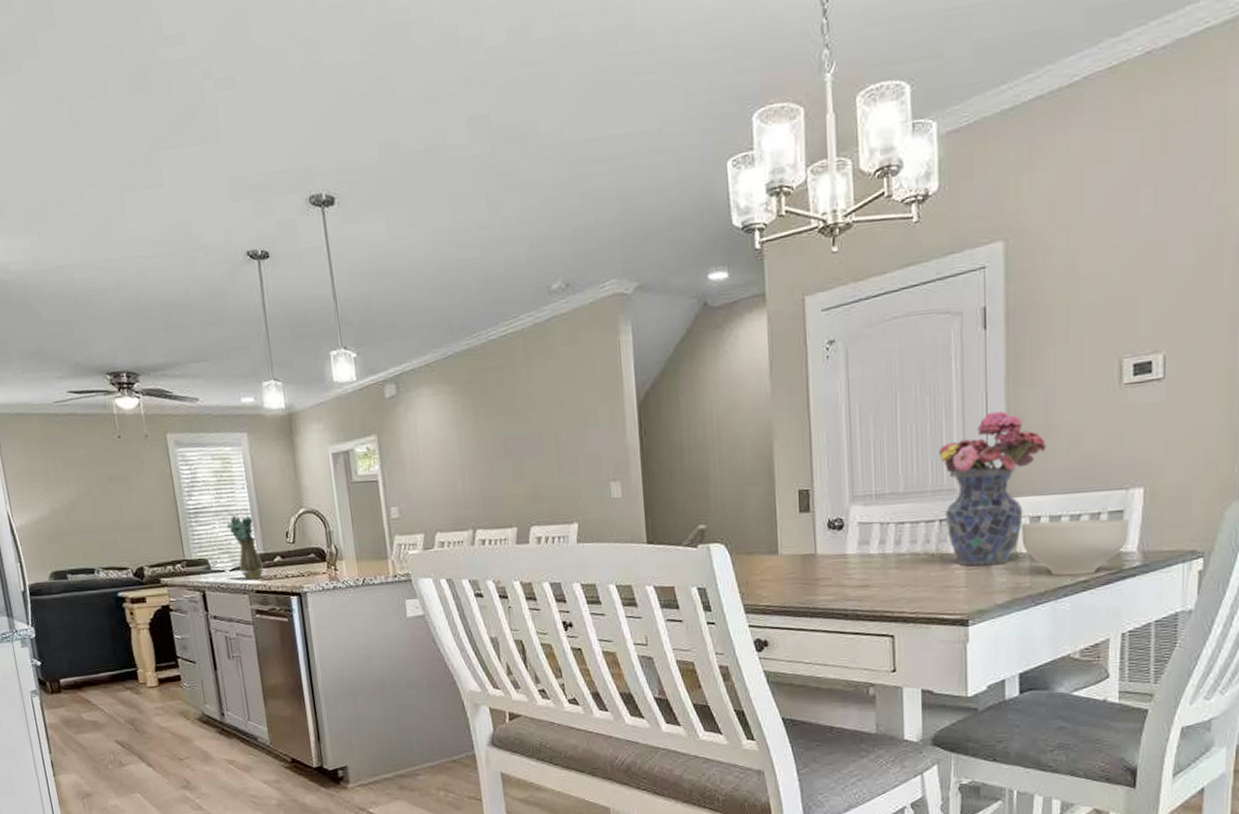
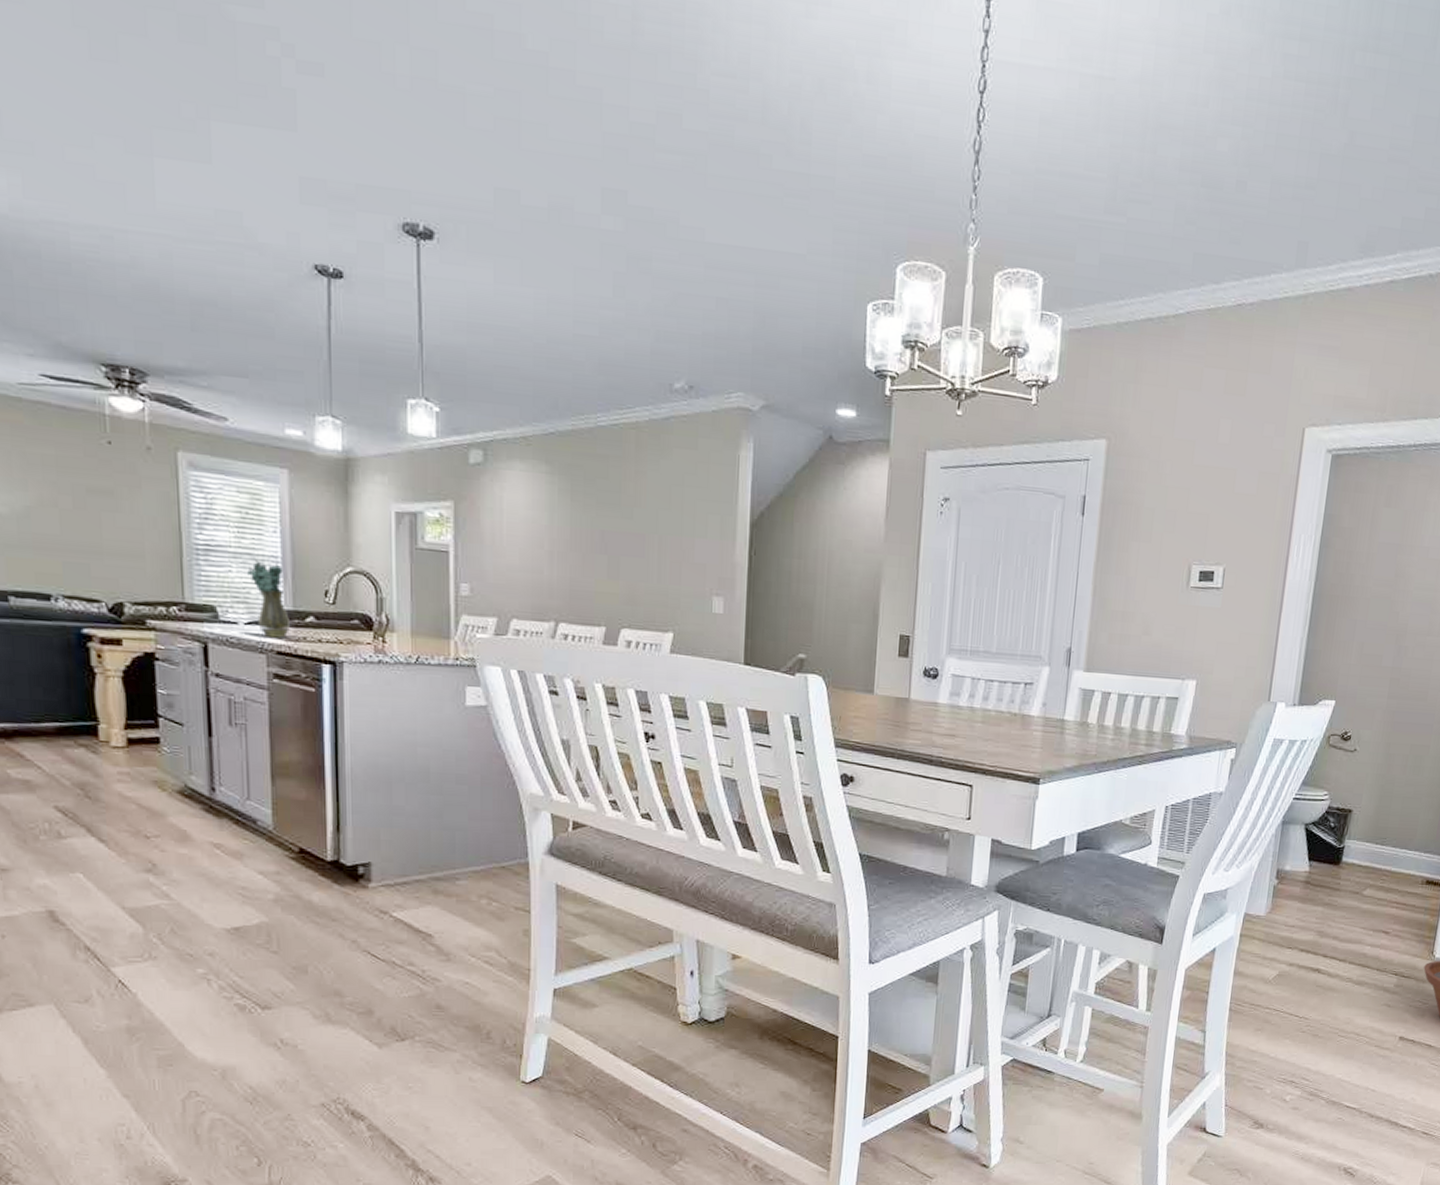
flower arrangement: present [938,411,1047,568] -> none [1030,591,1123,733]
bowl: present [1021,518,1128,576] -> none [1093,697,1181,751]

